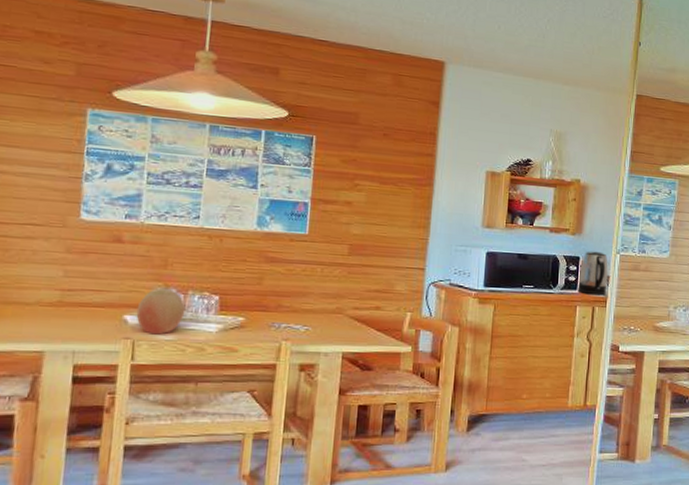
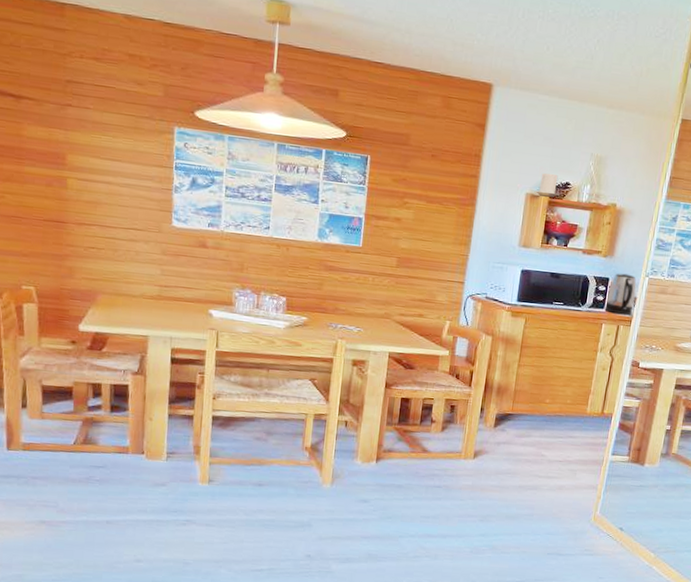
fruit: present [136,289,186,335] -> none [219,289,259,328]
candle: none [495,149,521,175] -> present [534,172,560,198]

